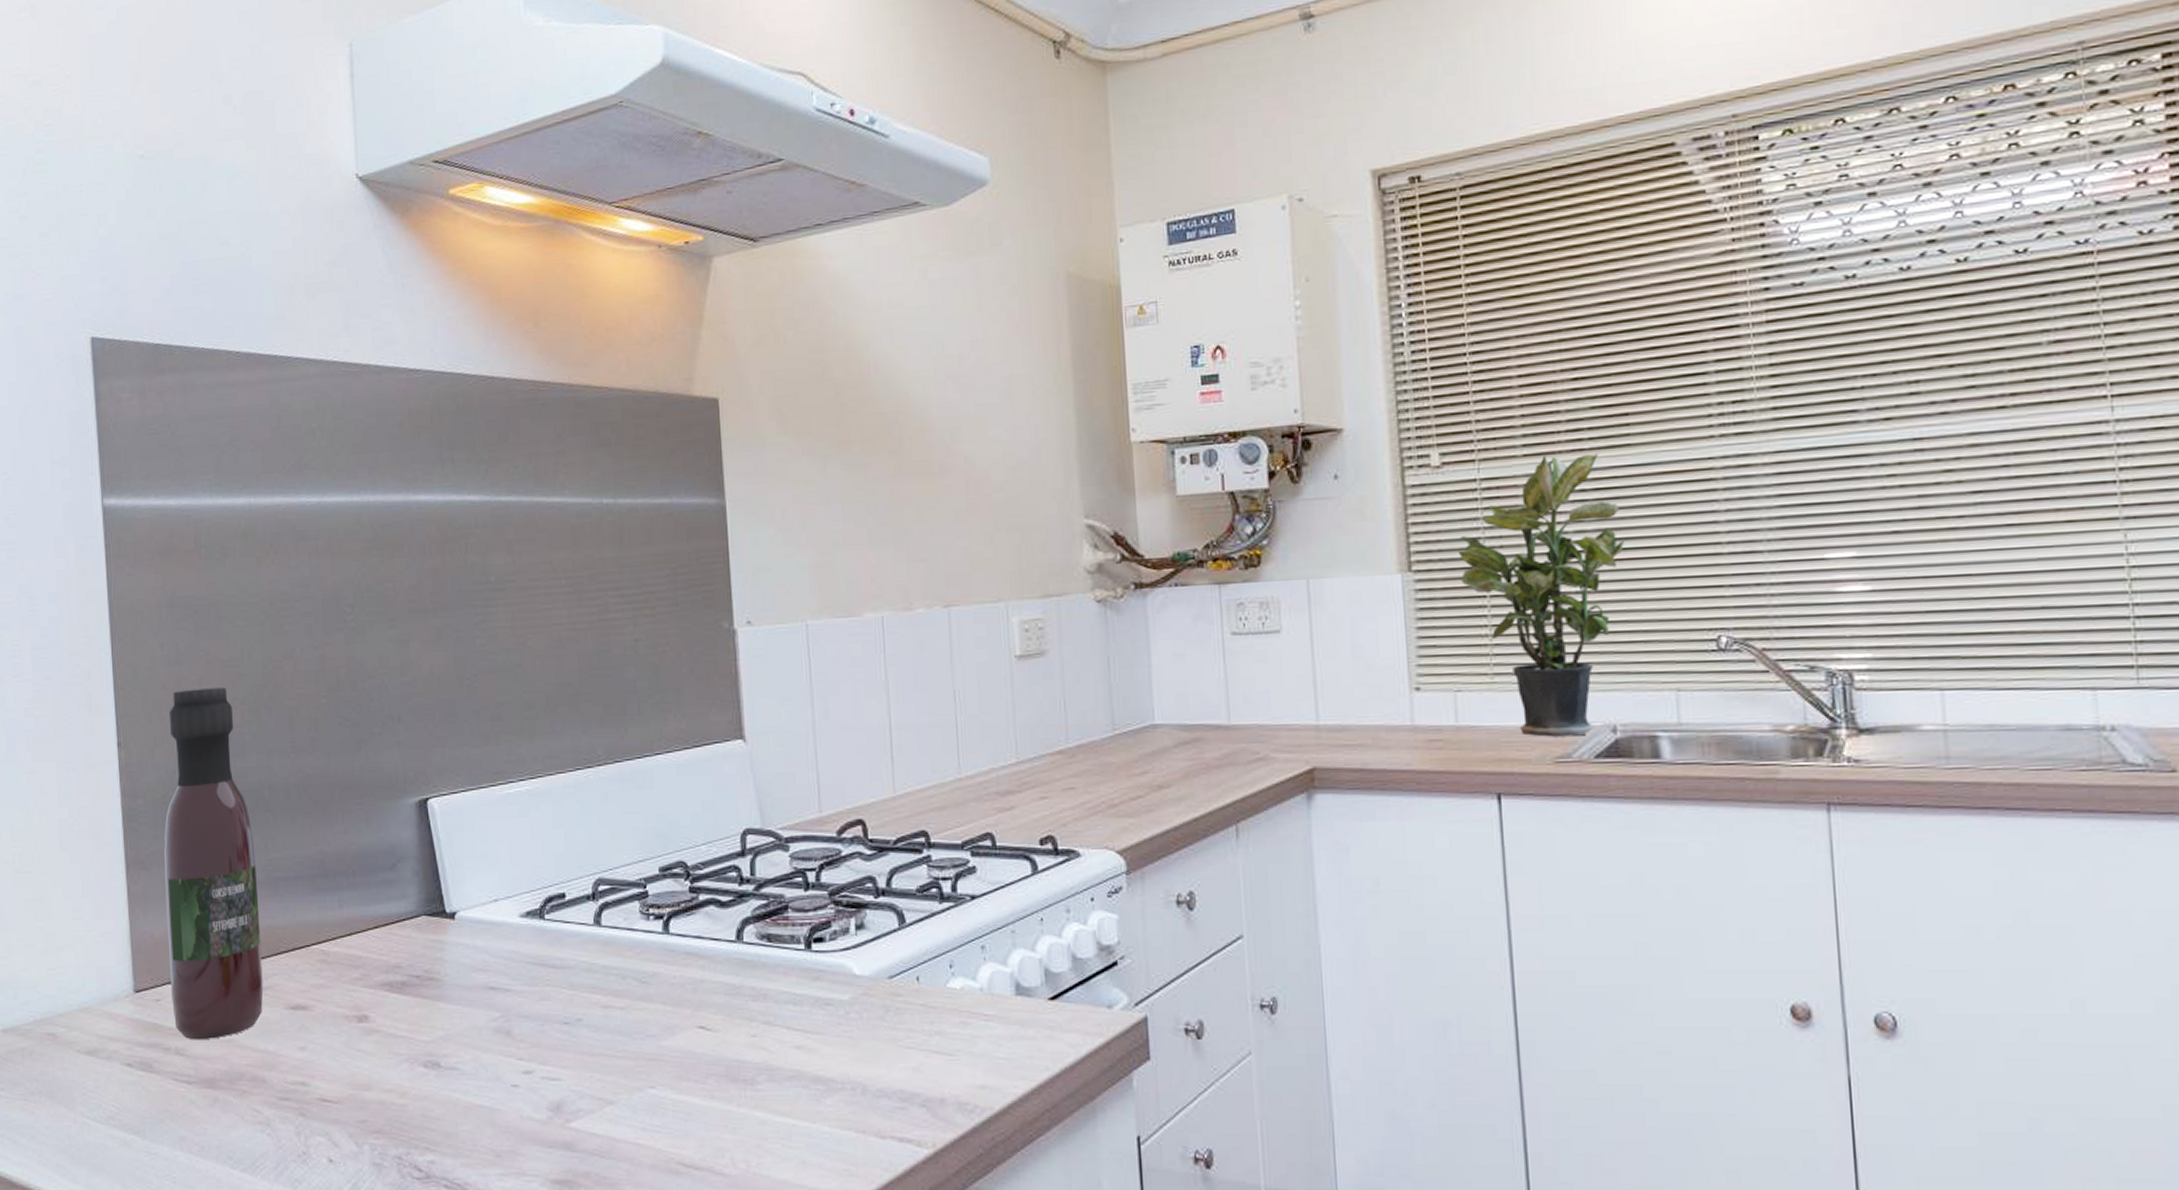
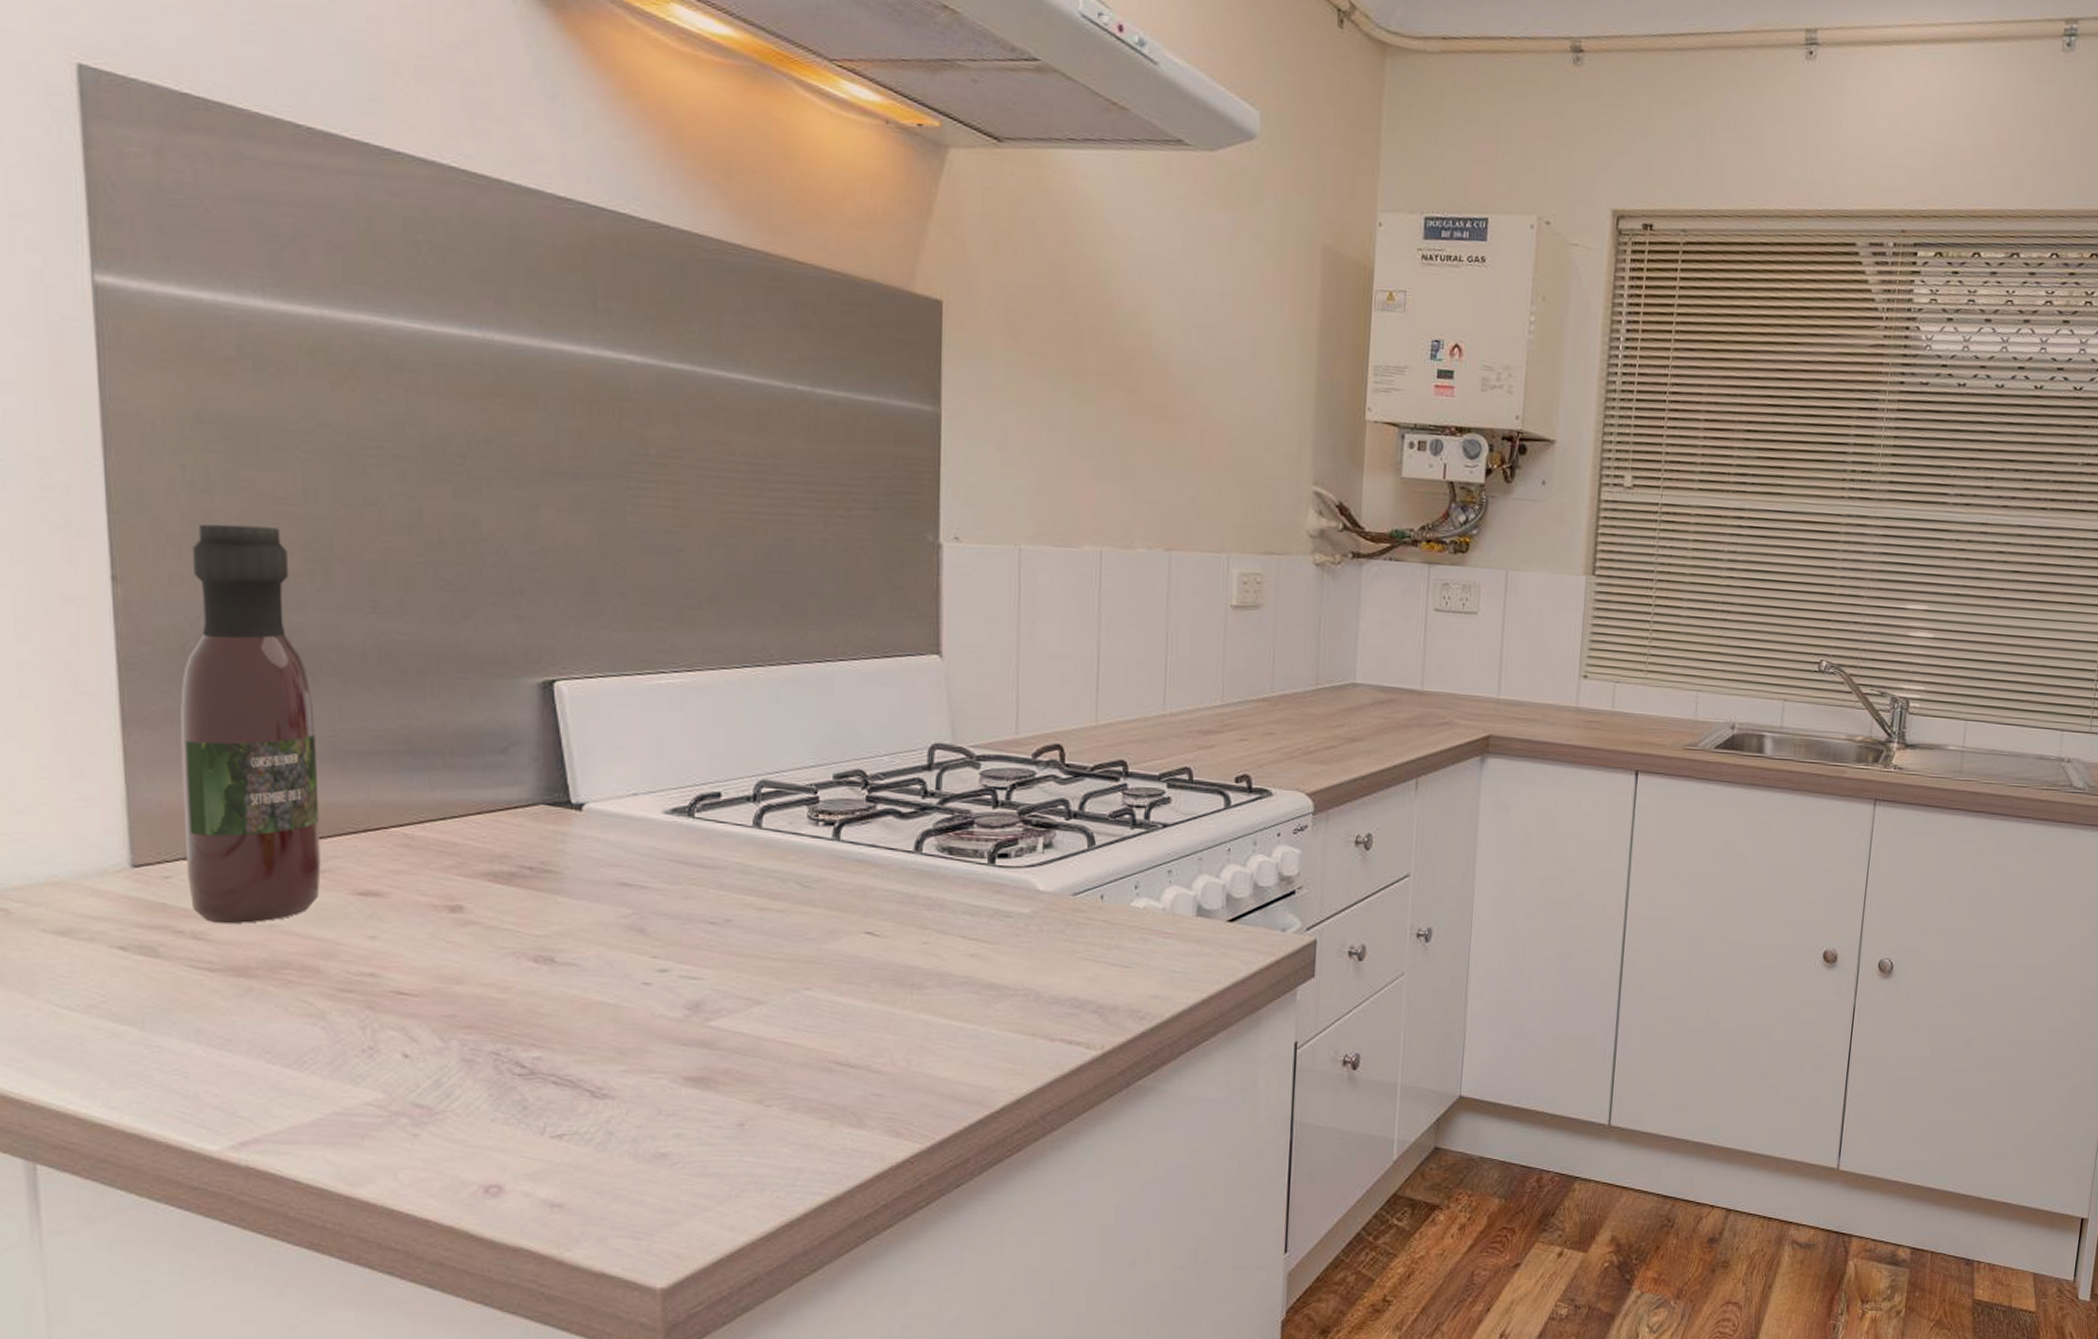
potted plant: present [1458,453,1626,737] -> none [1634,491,1766,730]

